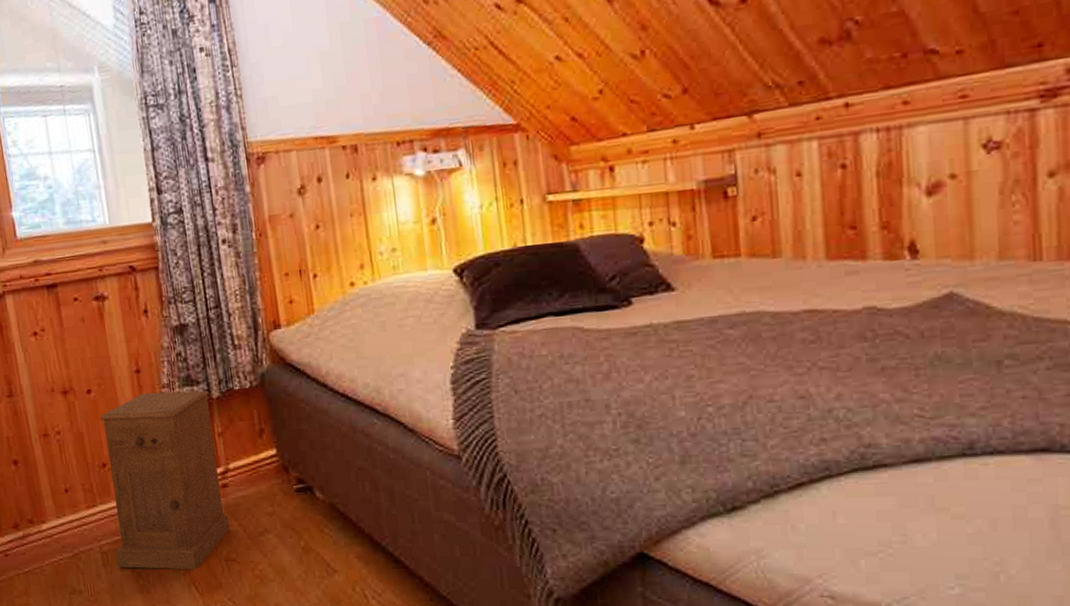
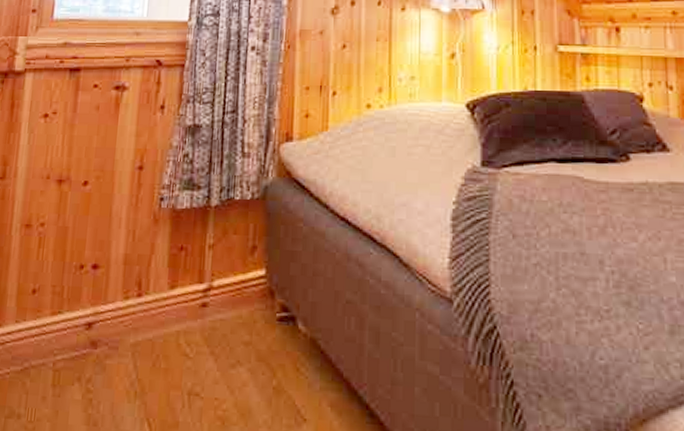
nightstand: present [99,390,229,570] -> none [68,192,209,402]

